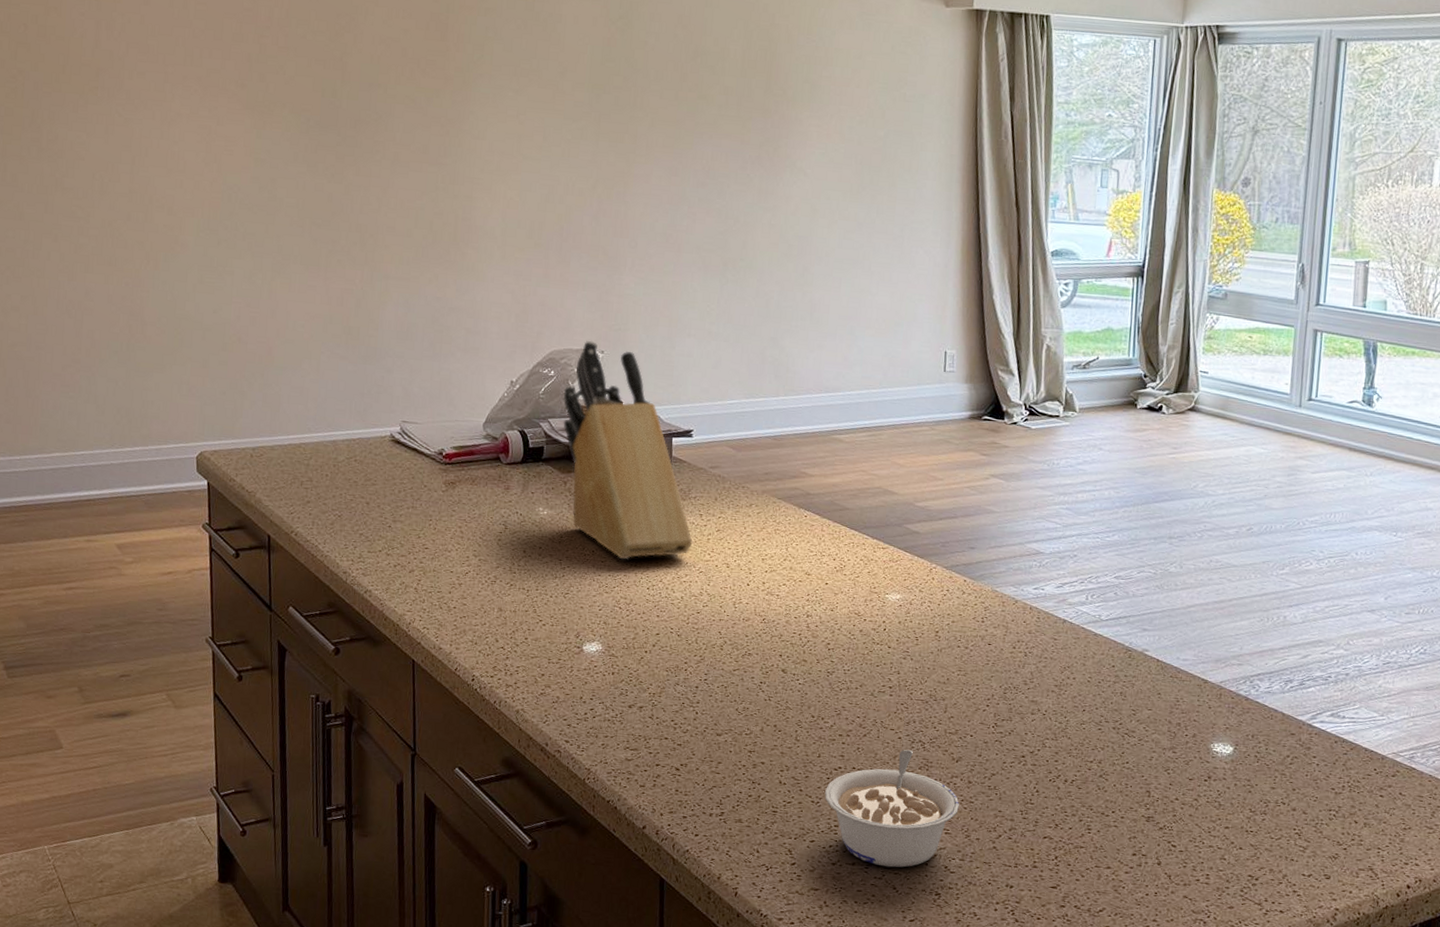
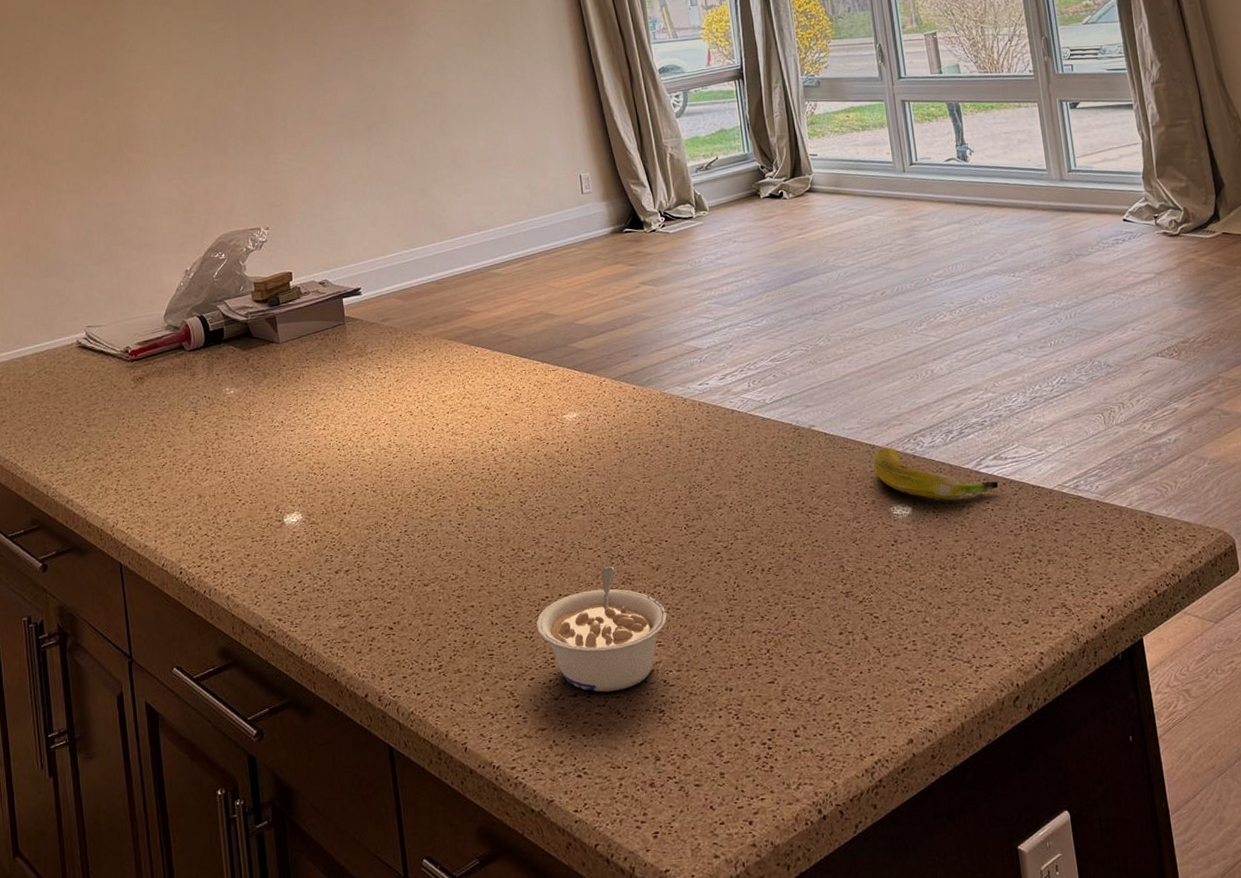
knife block: present [563,340,693,560] -> none [235,219,375,425]
banana: none [1202,685,1330,748] -> present [873,447,999,499]

